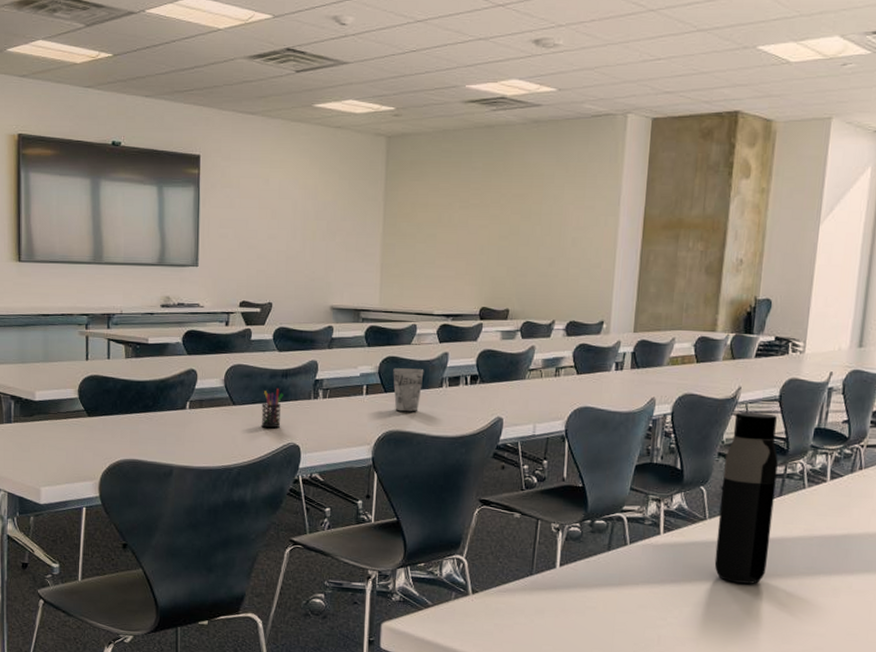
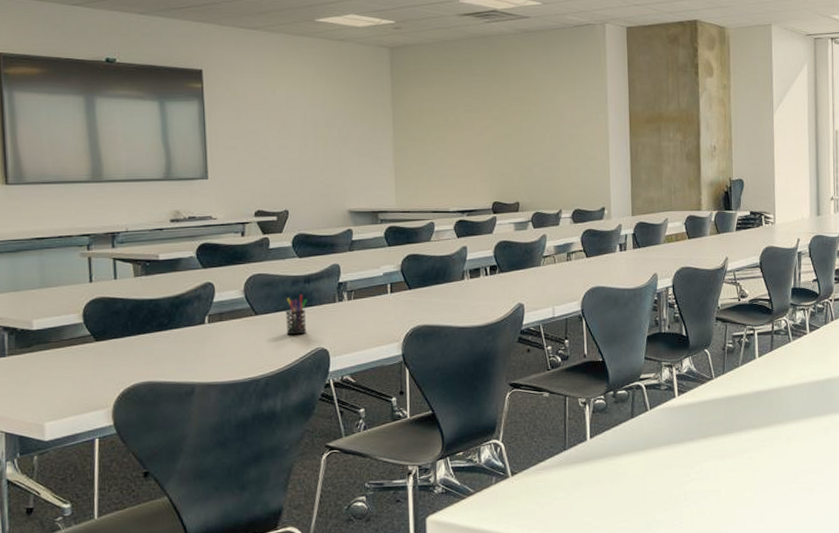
cup: present [393,368,424,412] -> none [415,264,446,307]
water bottle: present [714,412,778,584] -> none [722,279,768,434]

